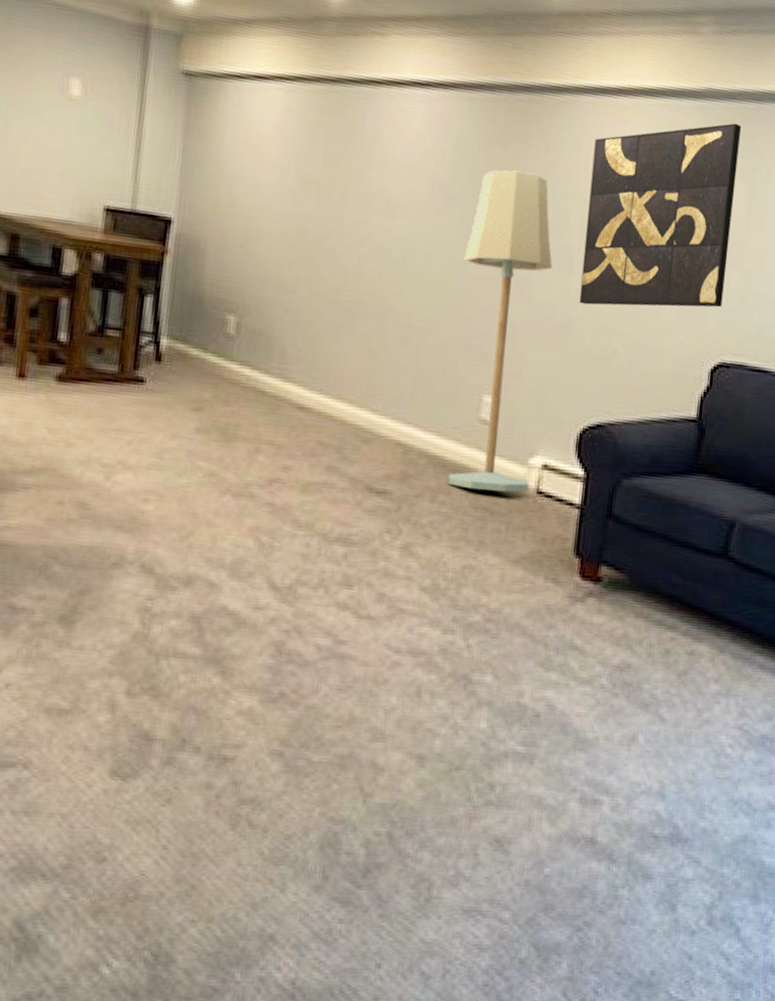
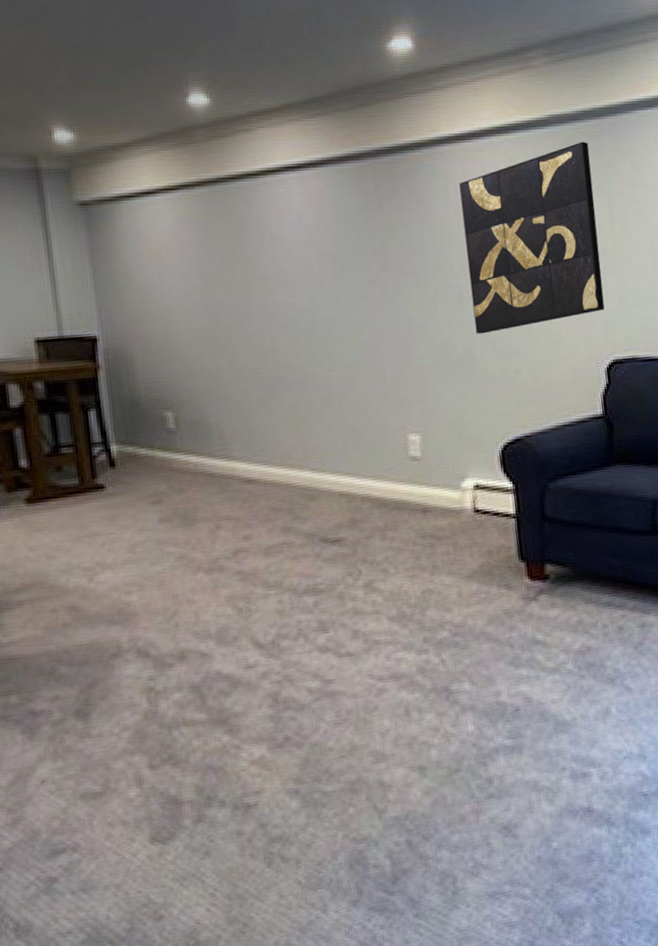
floor lamp: present [447,170,553,492] -> none [364,226,467,522]

